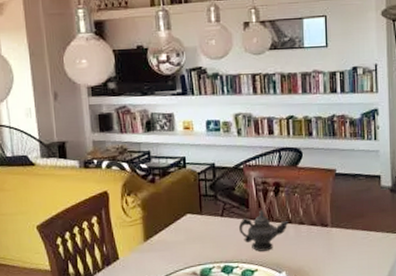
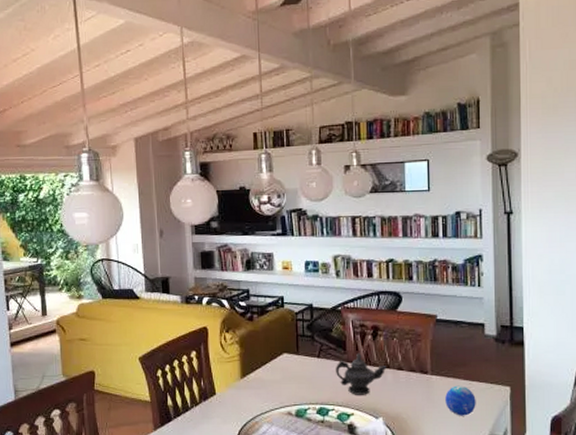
decorative orb: none [345,236,373,266] -> present [445,385,476,416]

